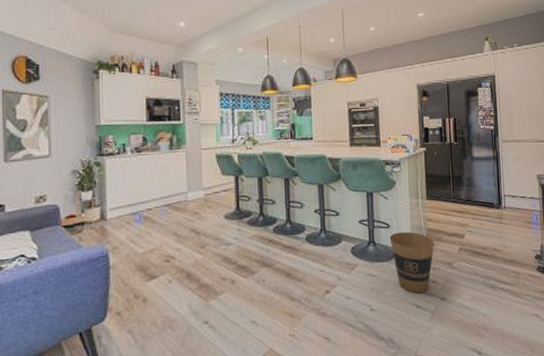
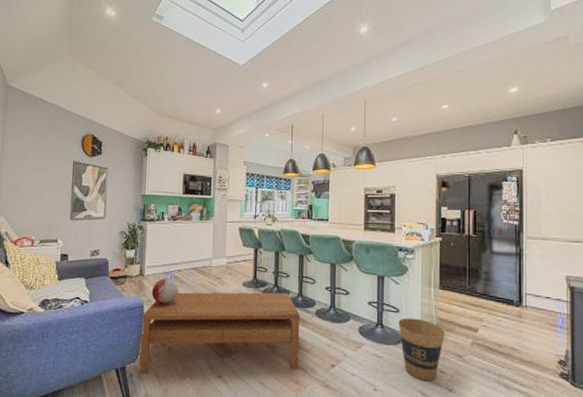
coffee table: none [107,221,292,333] -> present [139,292,300,373]
decorative orb: none [117,219,151,250] -> present [151,278,179,304]

